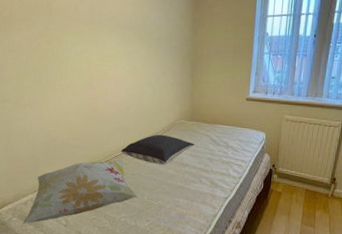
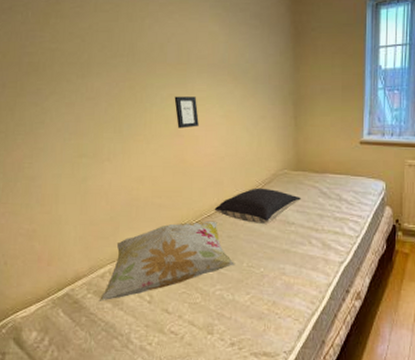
picture frame: none [87,52,109,81] -> present [174,96,199,128]

